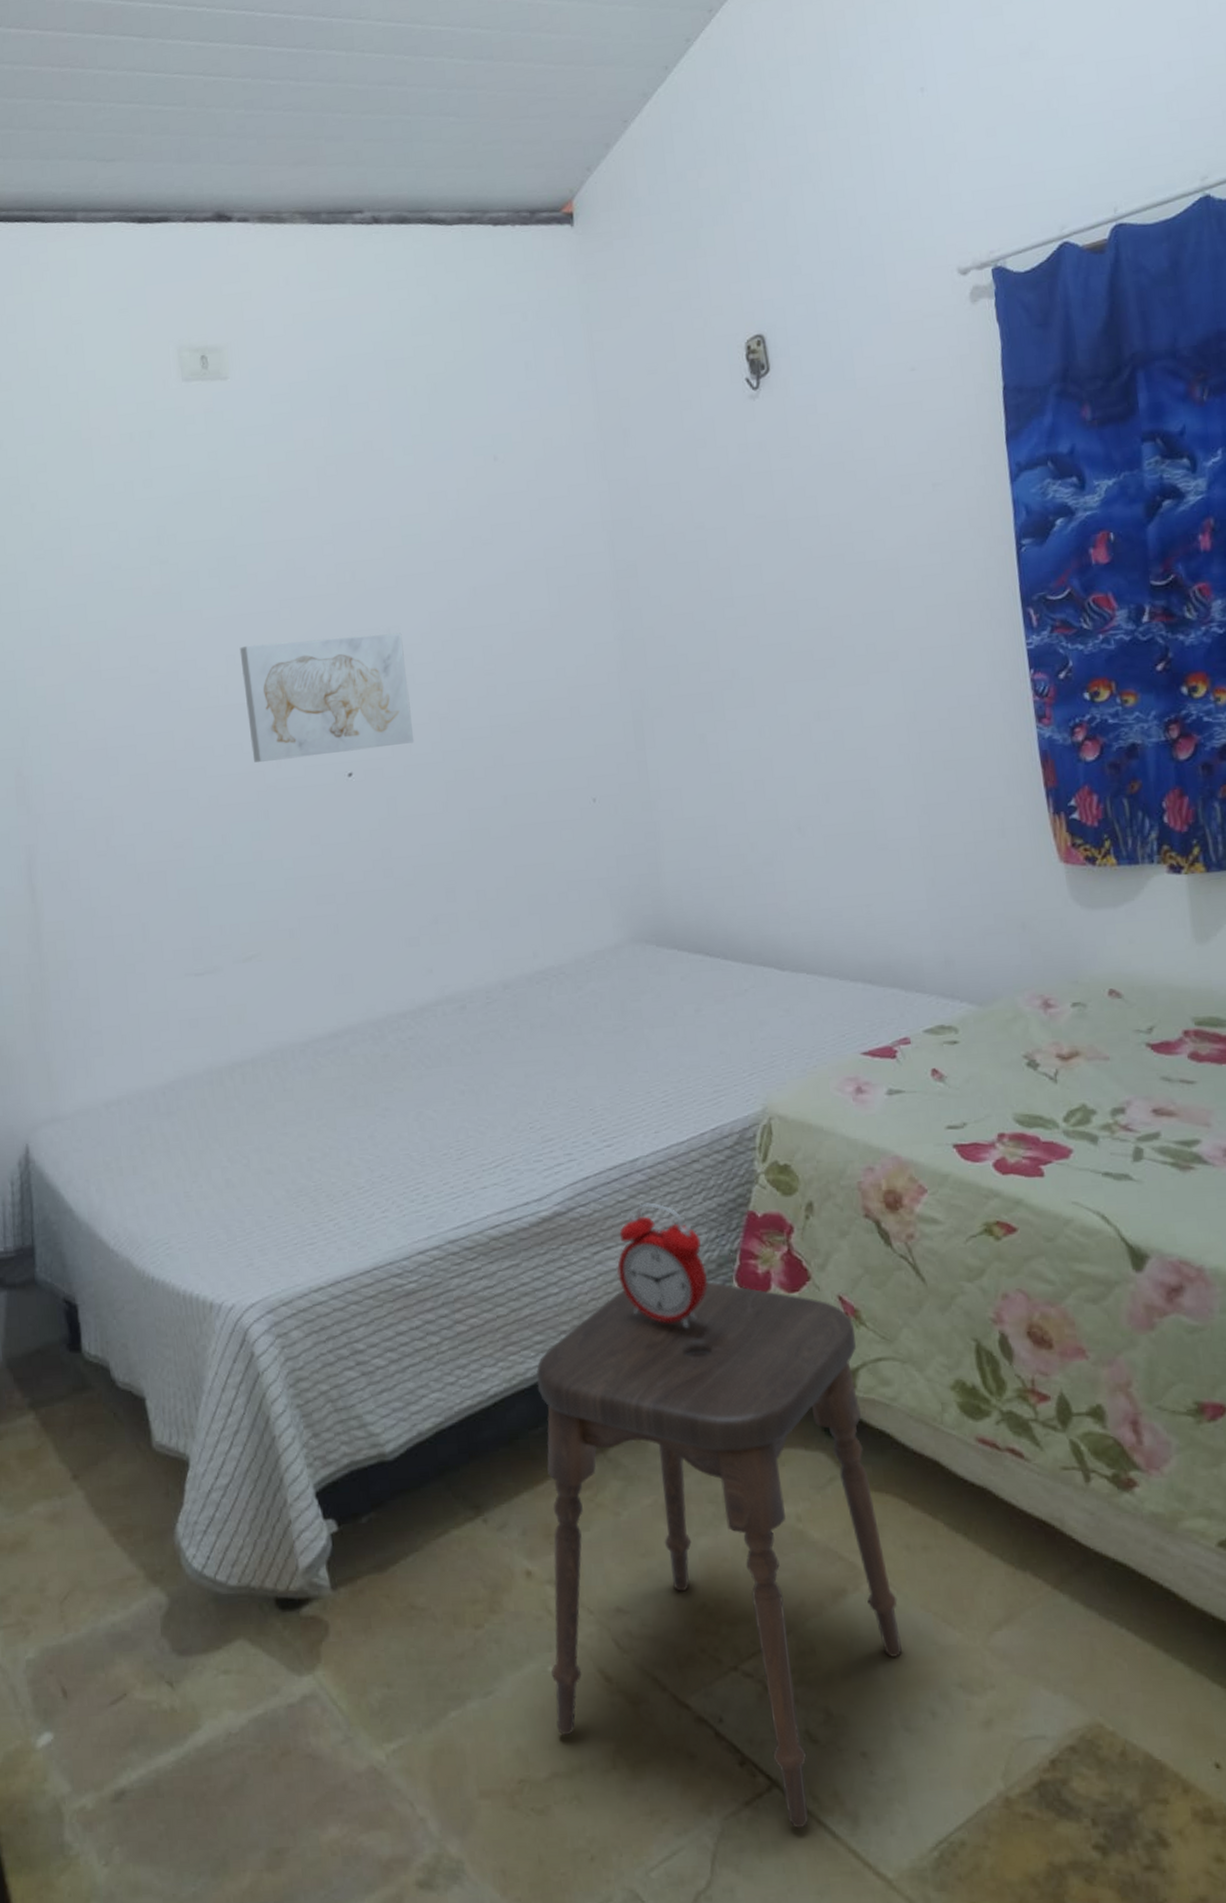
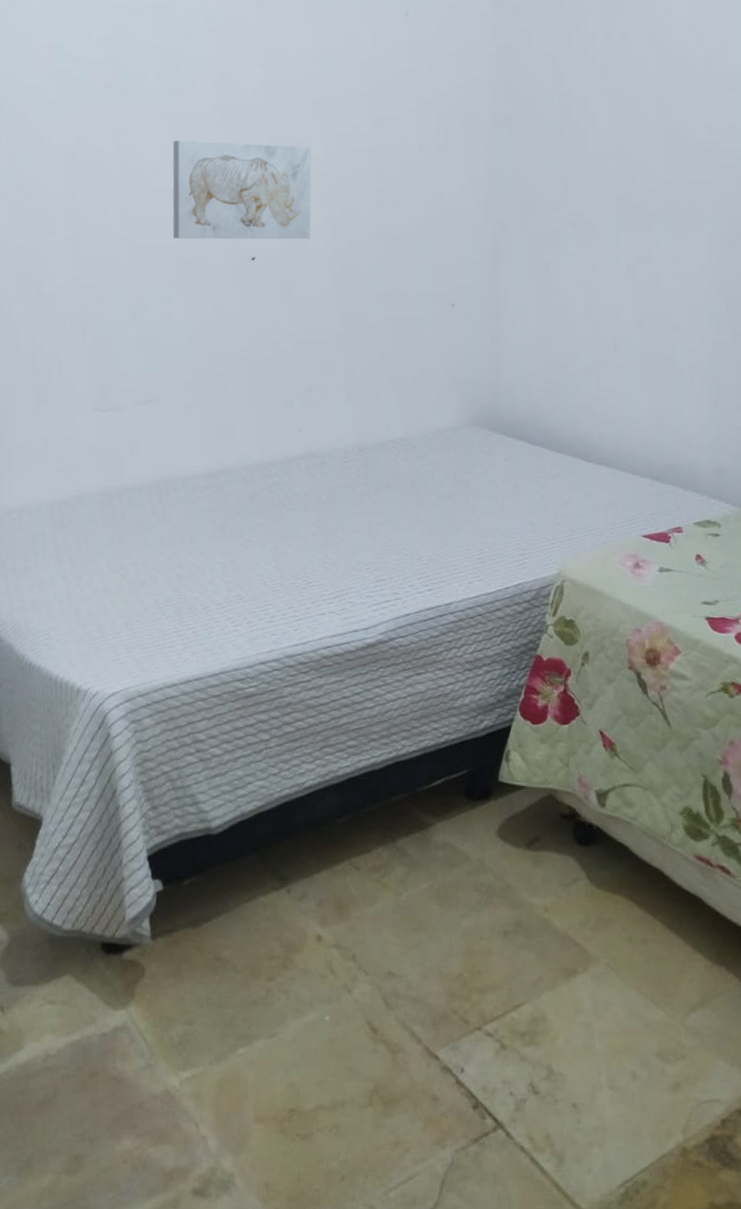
stool: present [536,1282,902,1829] -> none [327,709,617,1164]
alarm clock: present [617,1202,707,1329] -> none [424,640,496,746]

